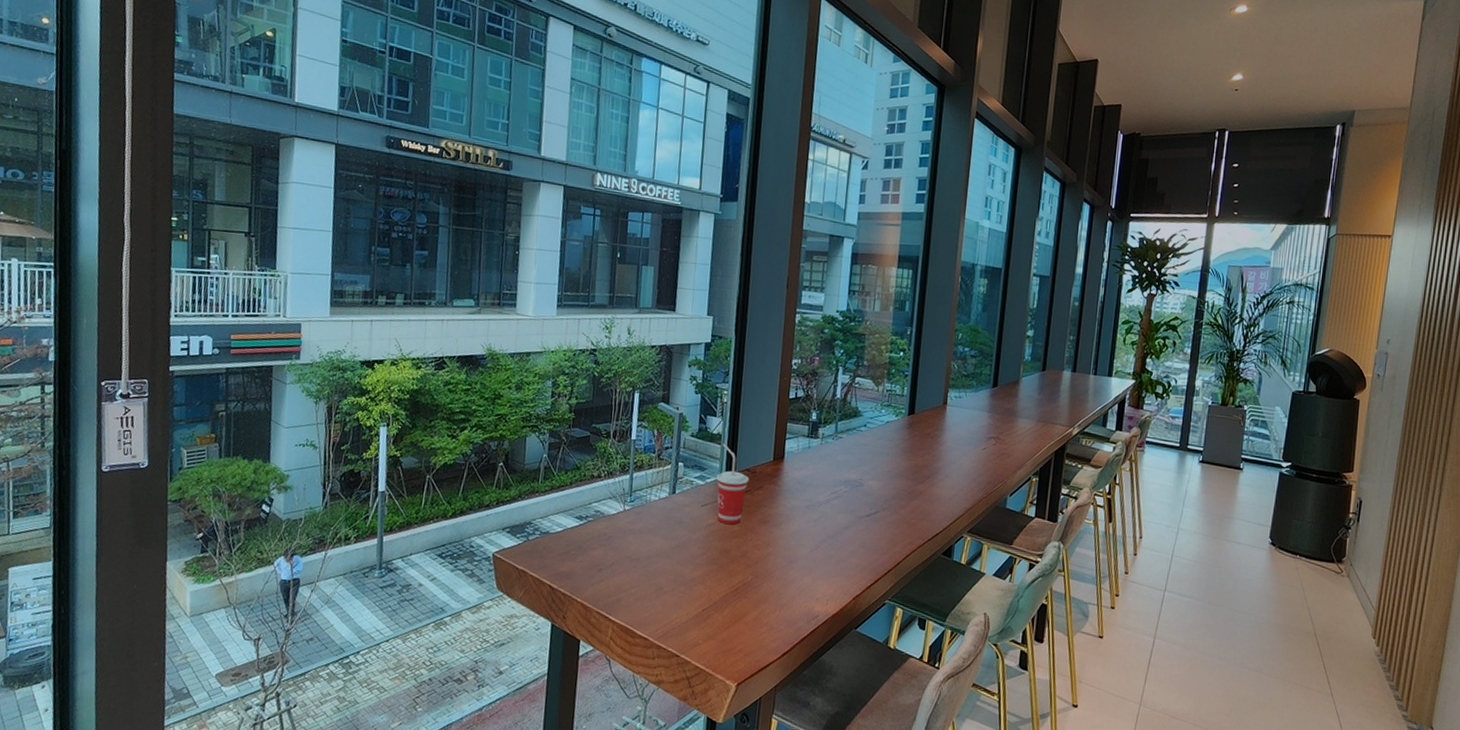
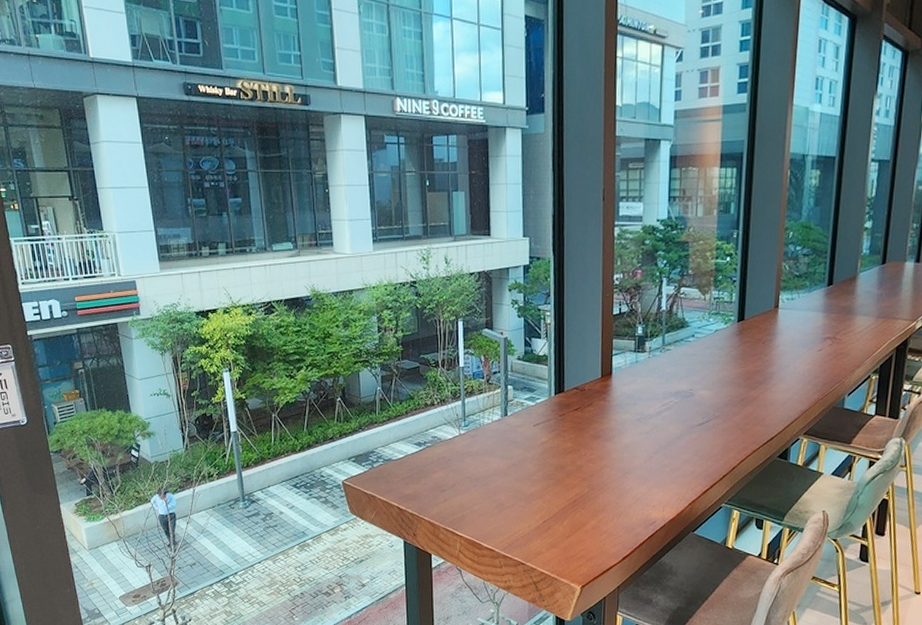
beverage cup: present [716,444,750,525] -> none [546,364,579,442]

